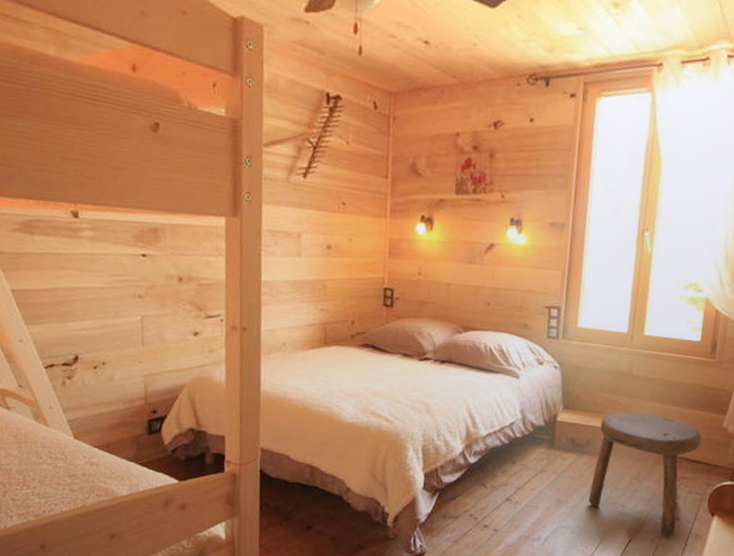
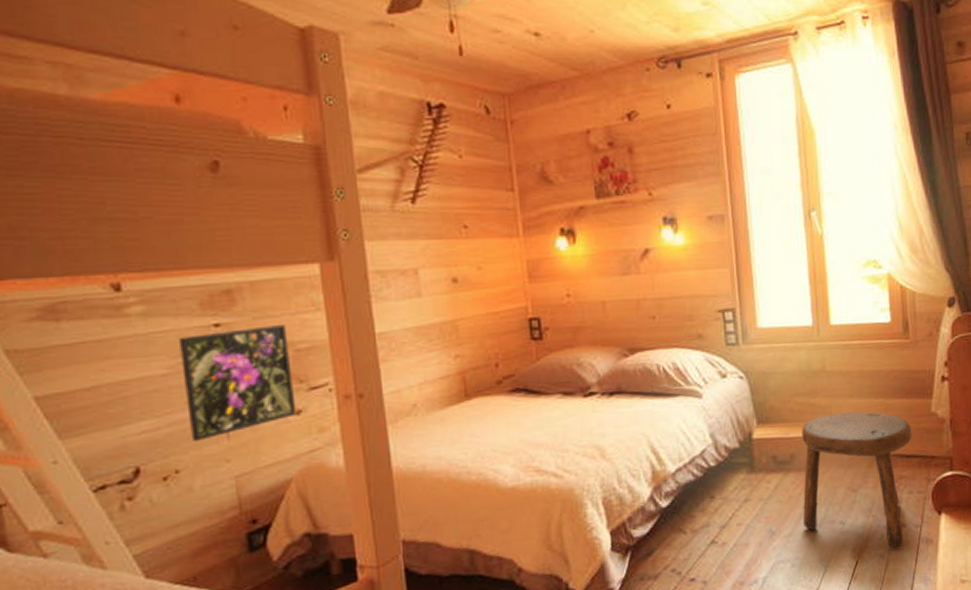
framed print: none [115,260,195,343] -> present [179,325,297,441]

